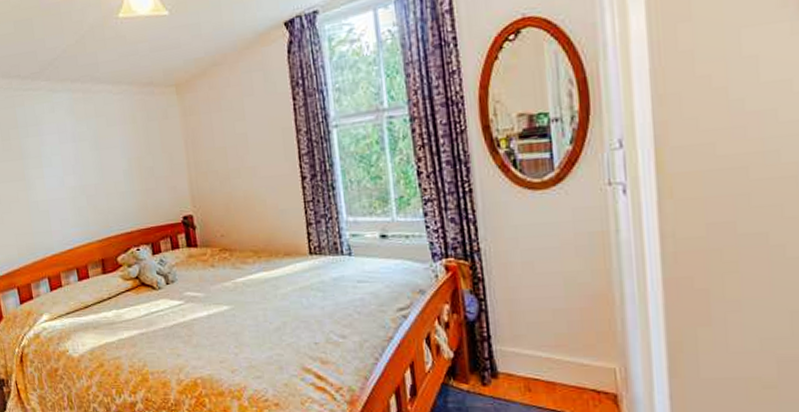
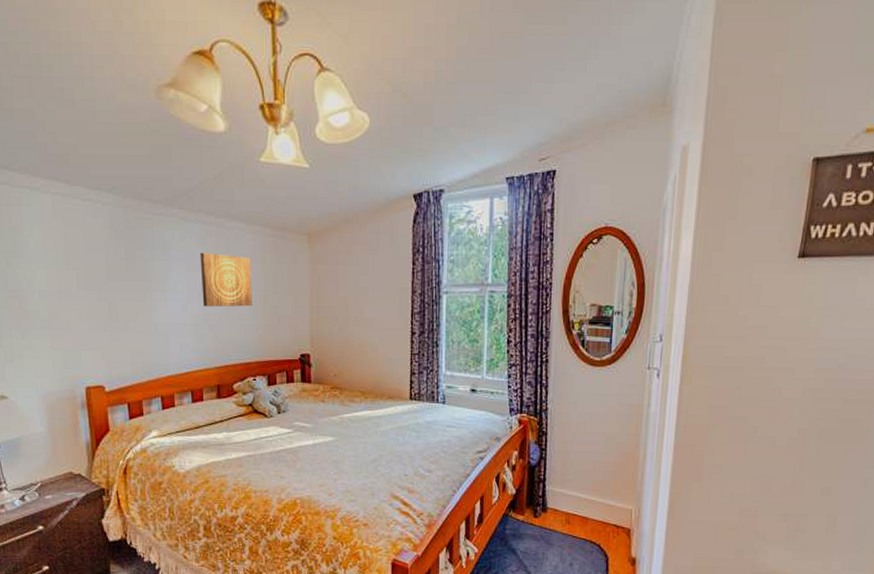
wall art: none [70,119,128,178] -> present [199,252,253,307]

